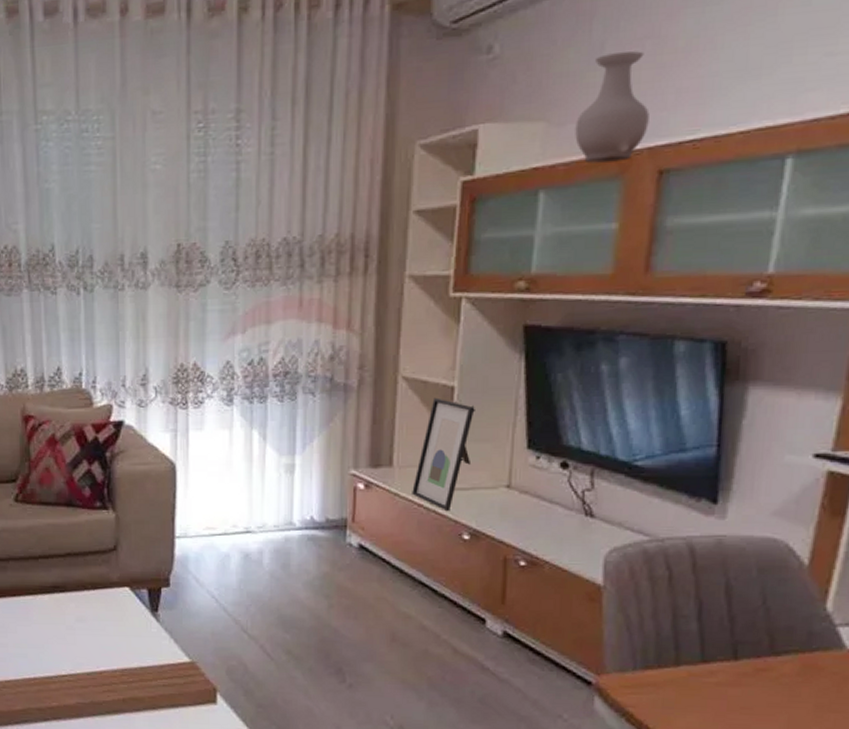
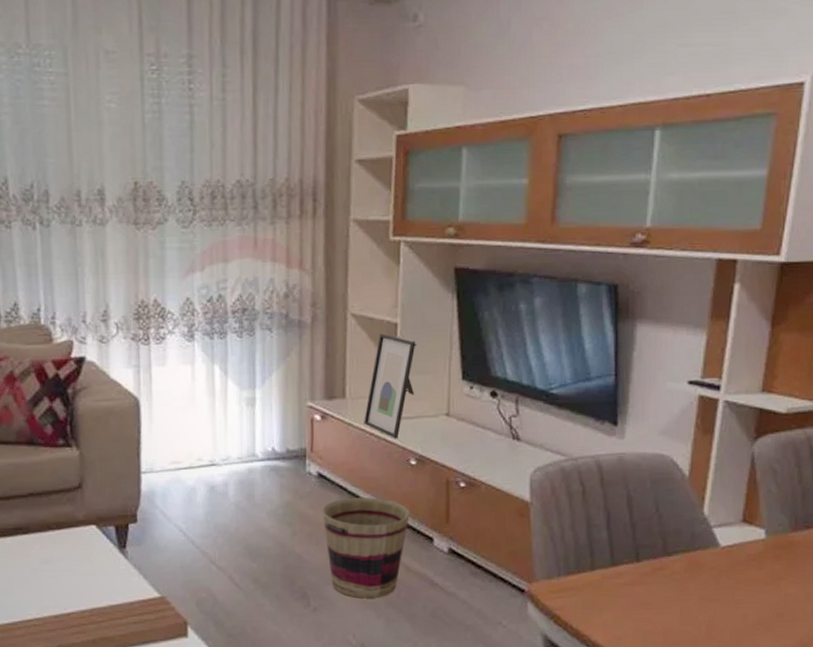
basket: none [362,572,460,679] -> present [322,497,410,599]
vase: present [575,51,650,164] -> none [490,30,549,125]

